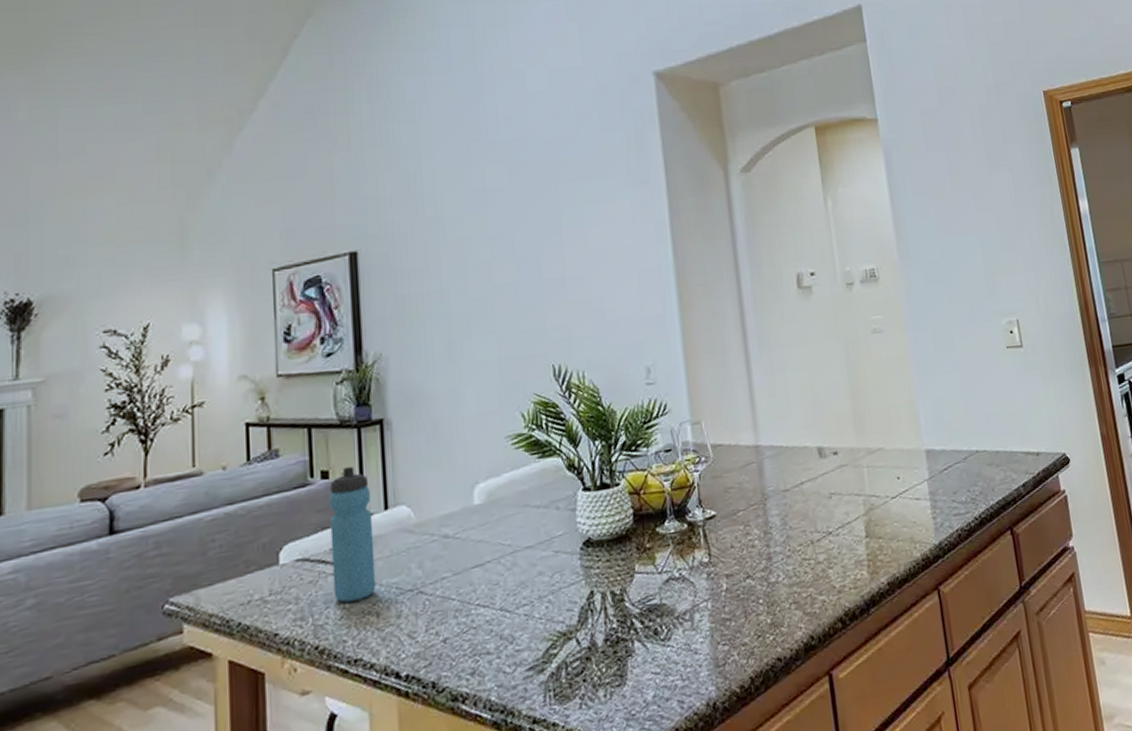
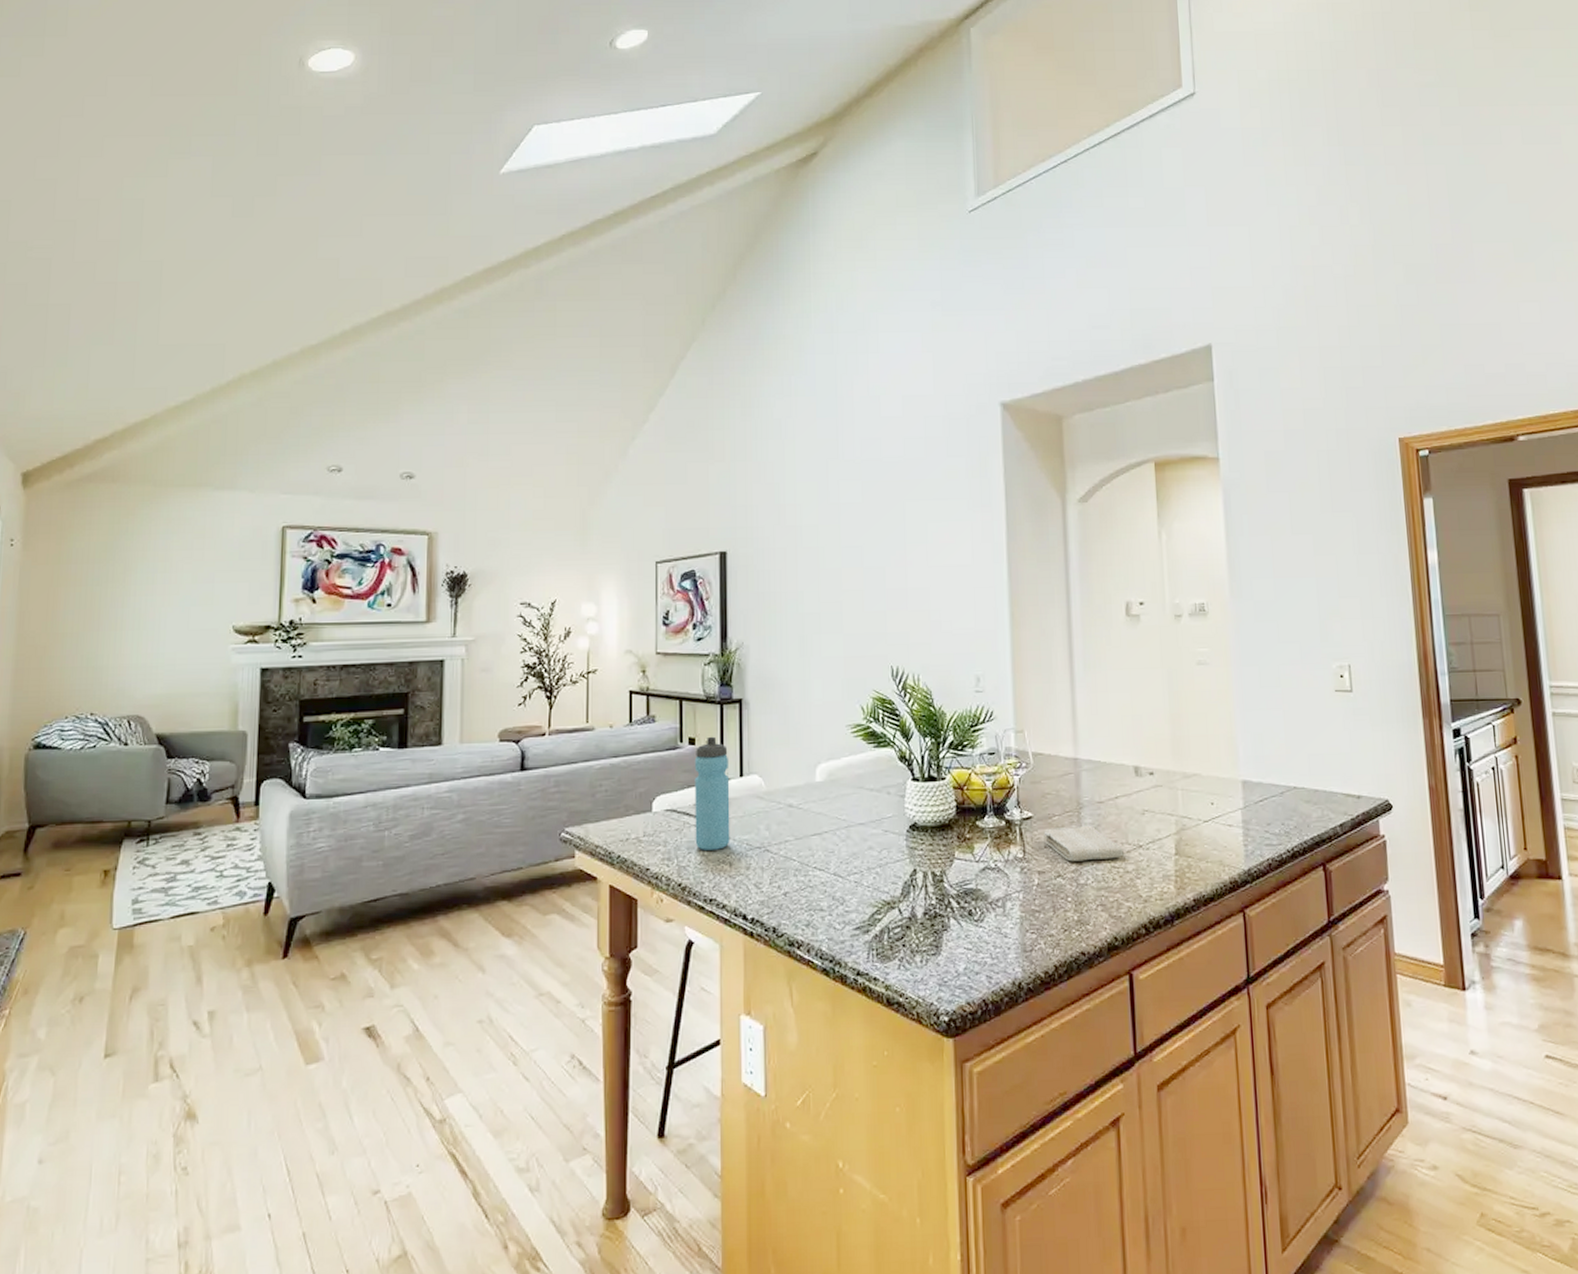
washcloth: none [729,517,814,560] -> present [1043,825,1124,862]

